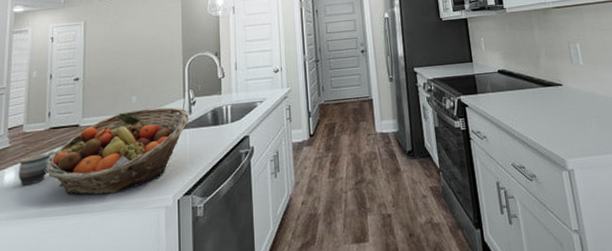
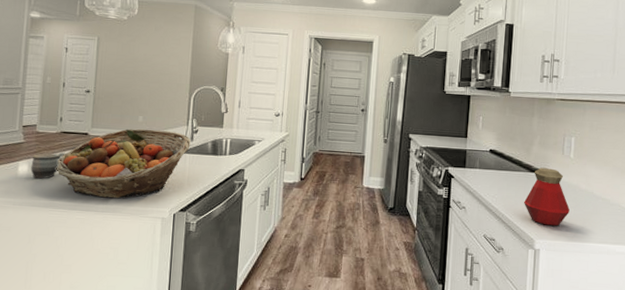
bottle: none [545,79,594,142] -> present [524,167,570,227]

